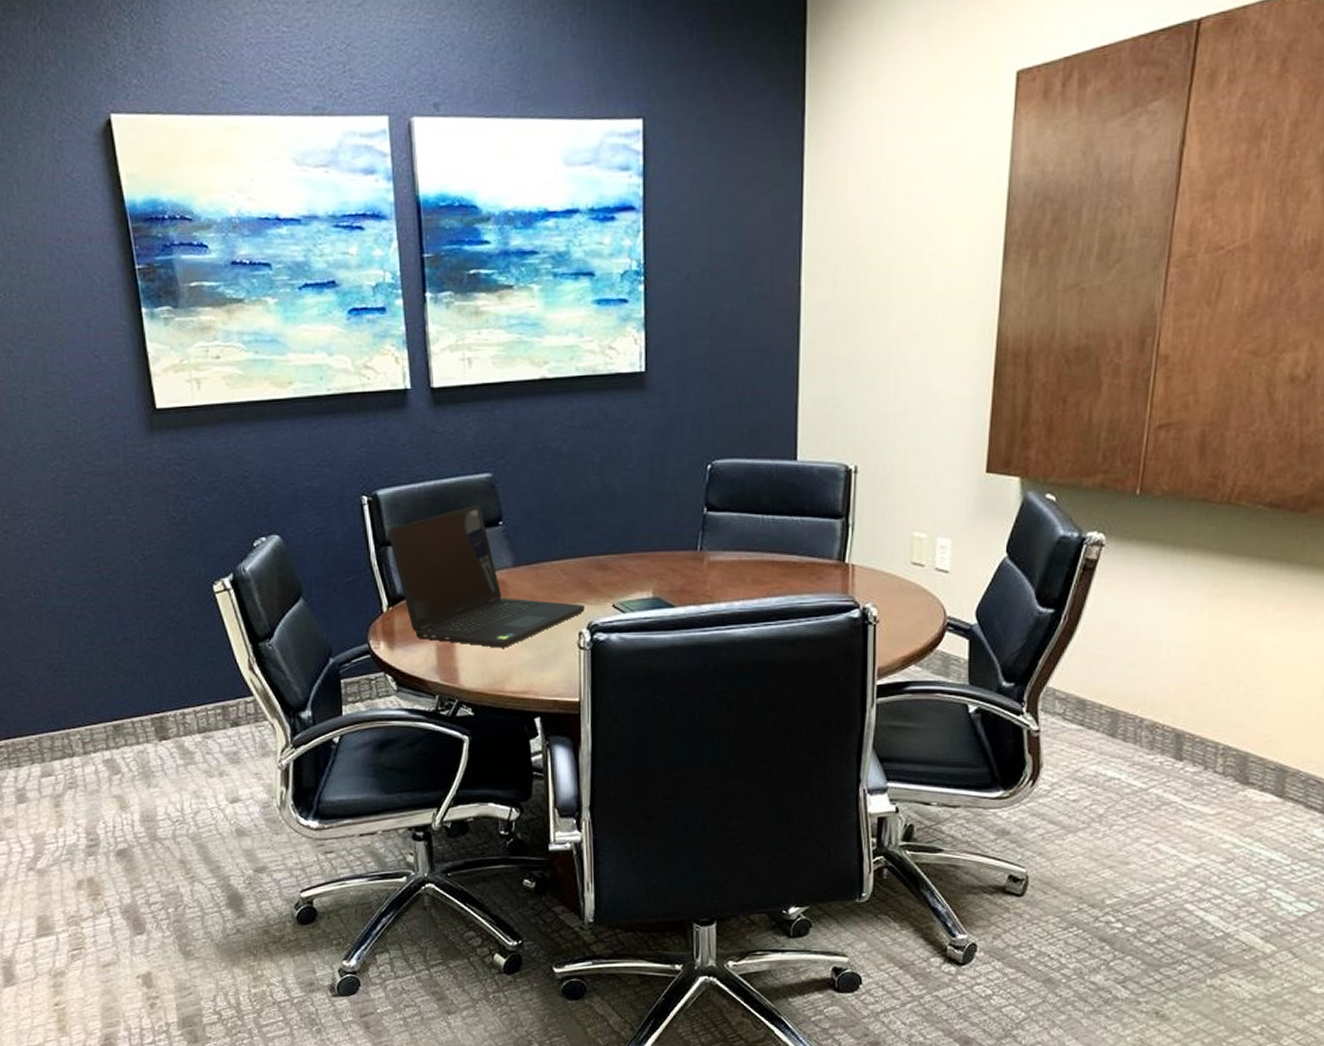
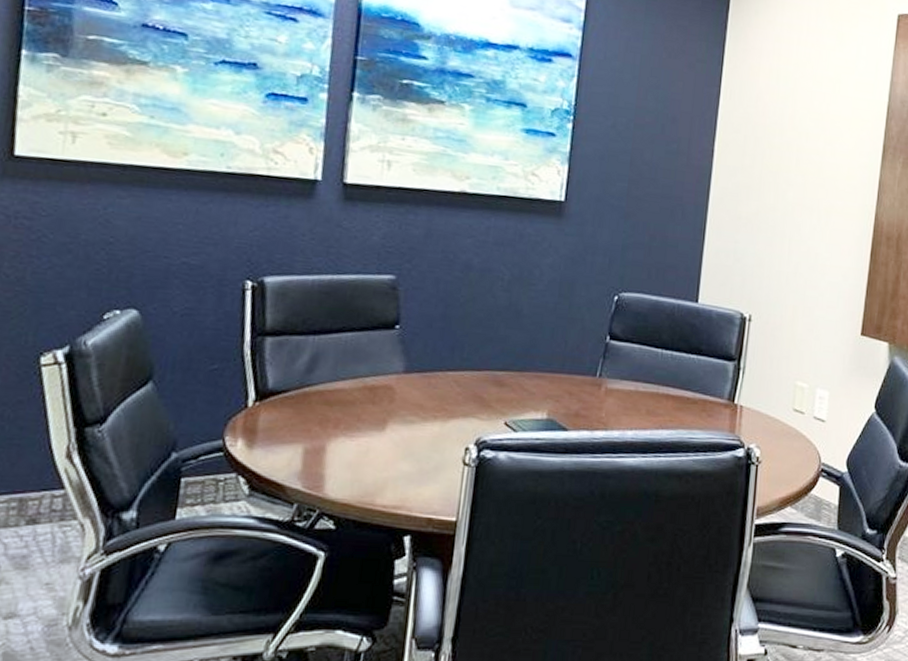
laptop: present [388,505,586,648] -> none [268,305,476,458]

